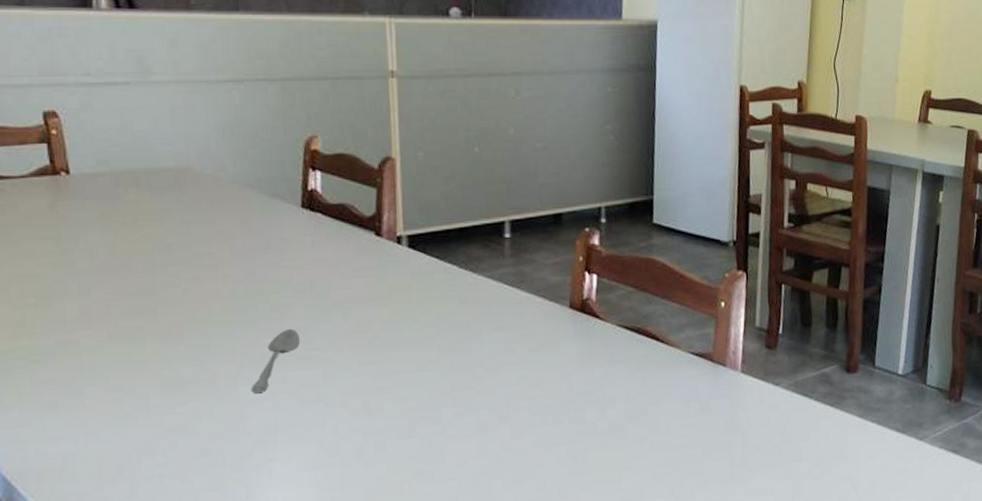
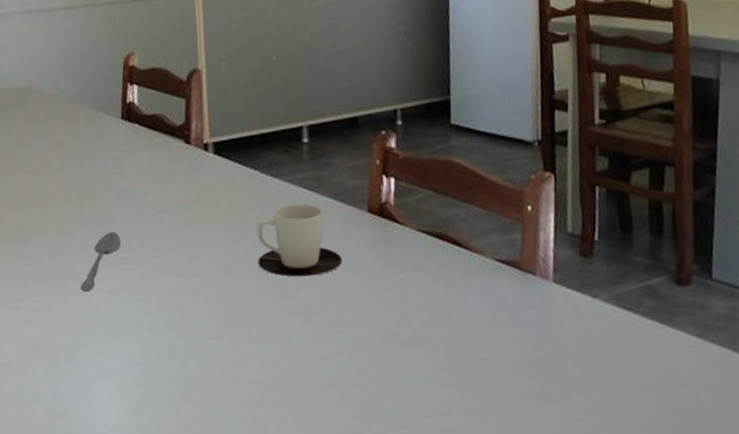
cup: none [453,299,543,373] -> present [256,203,343,277]

